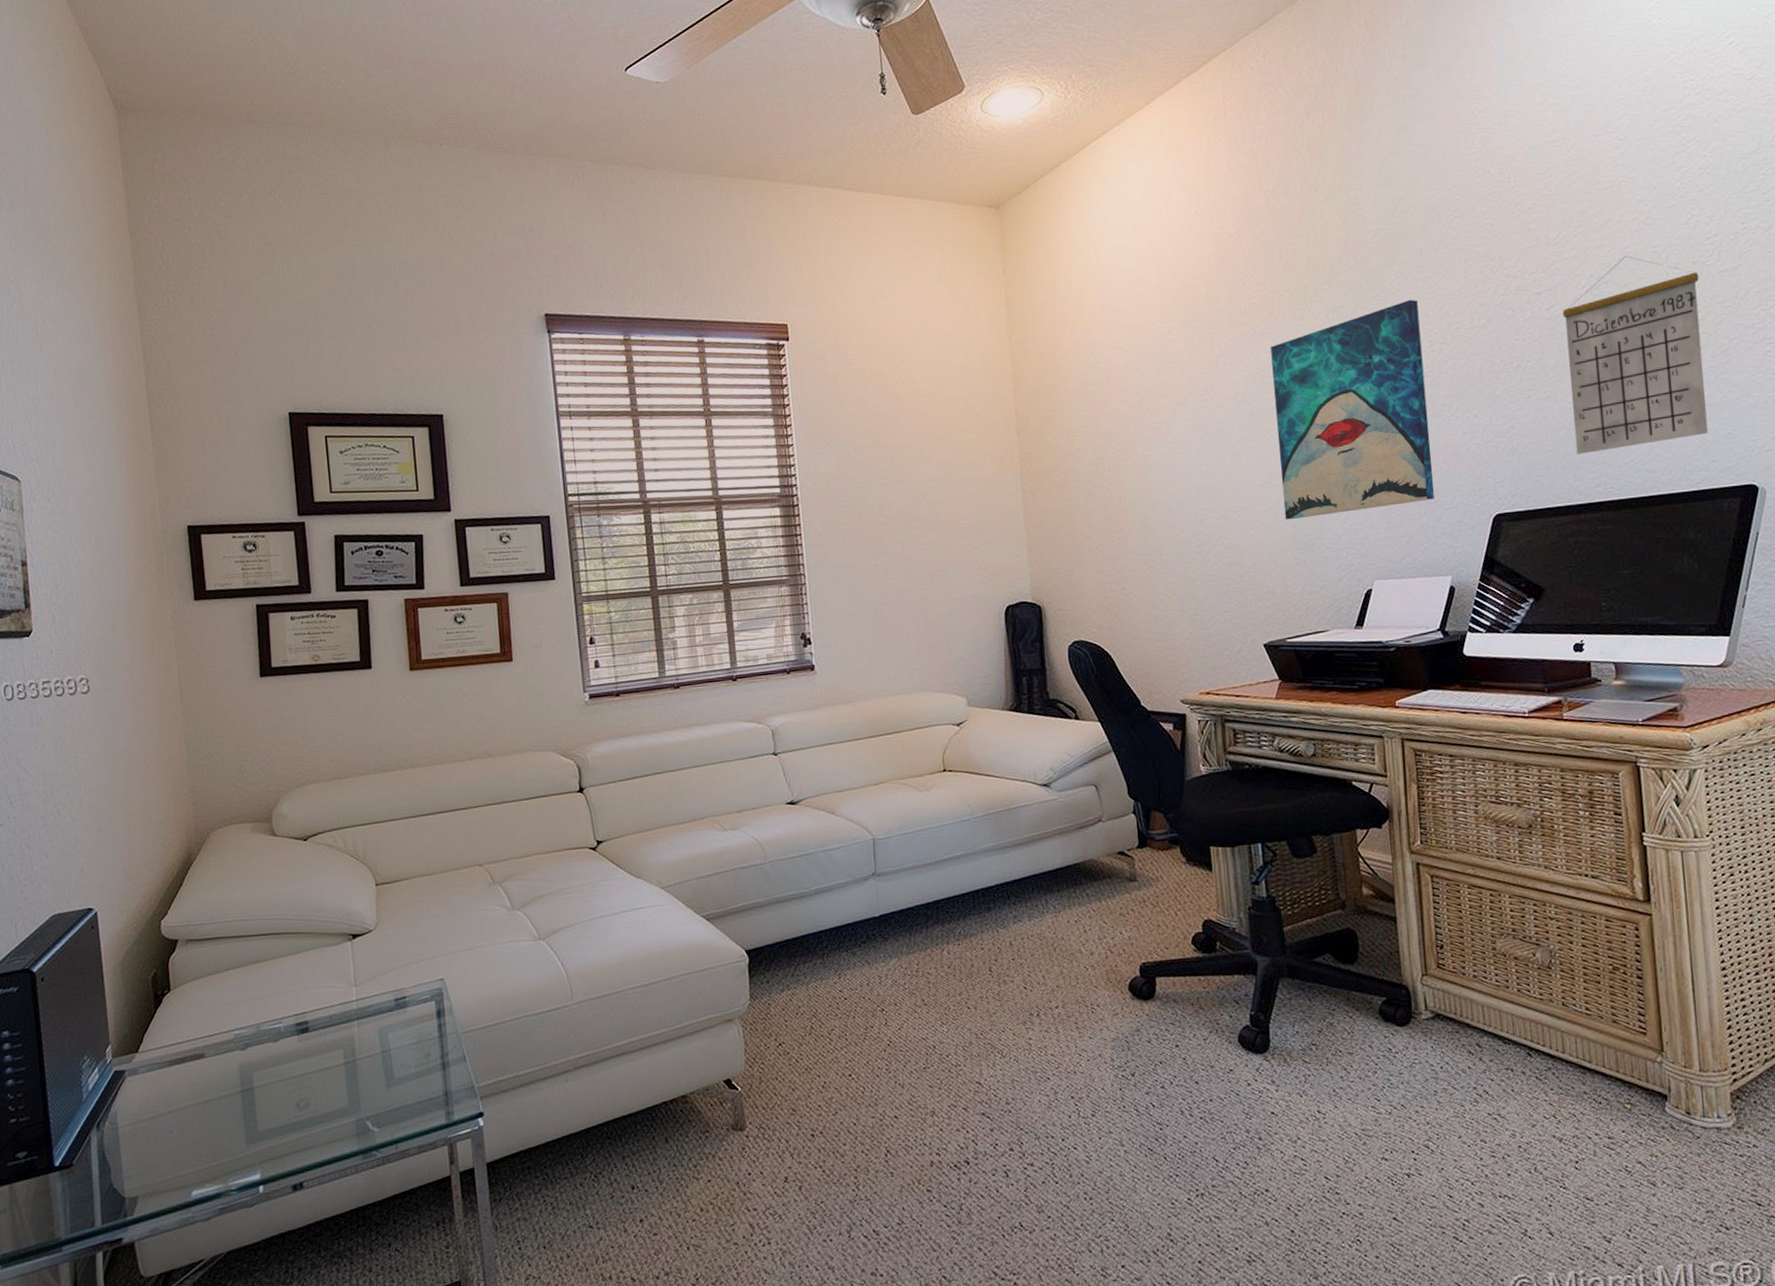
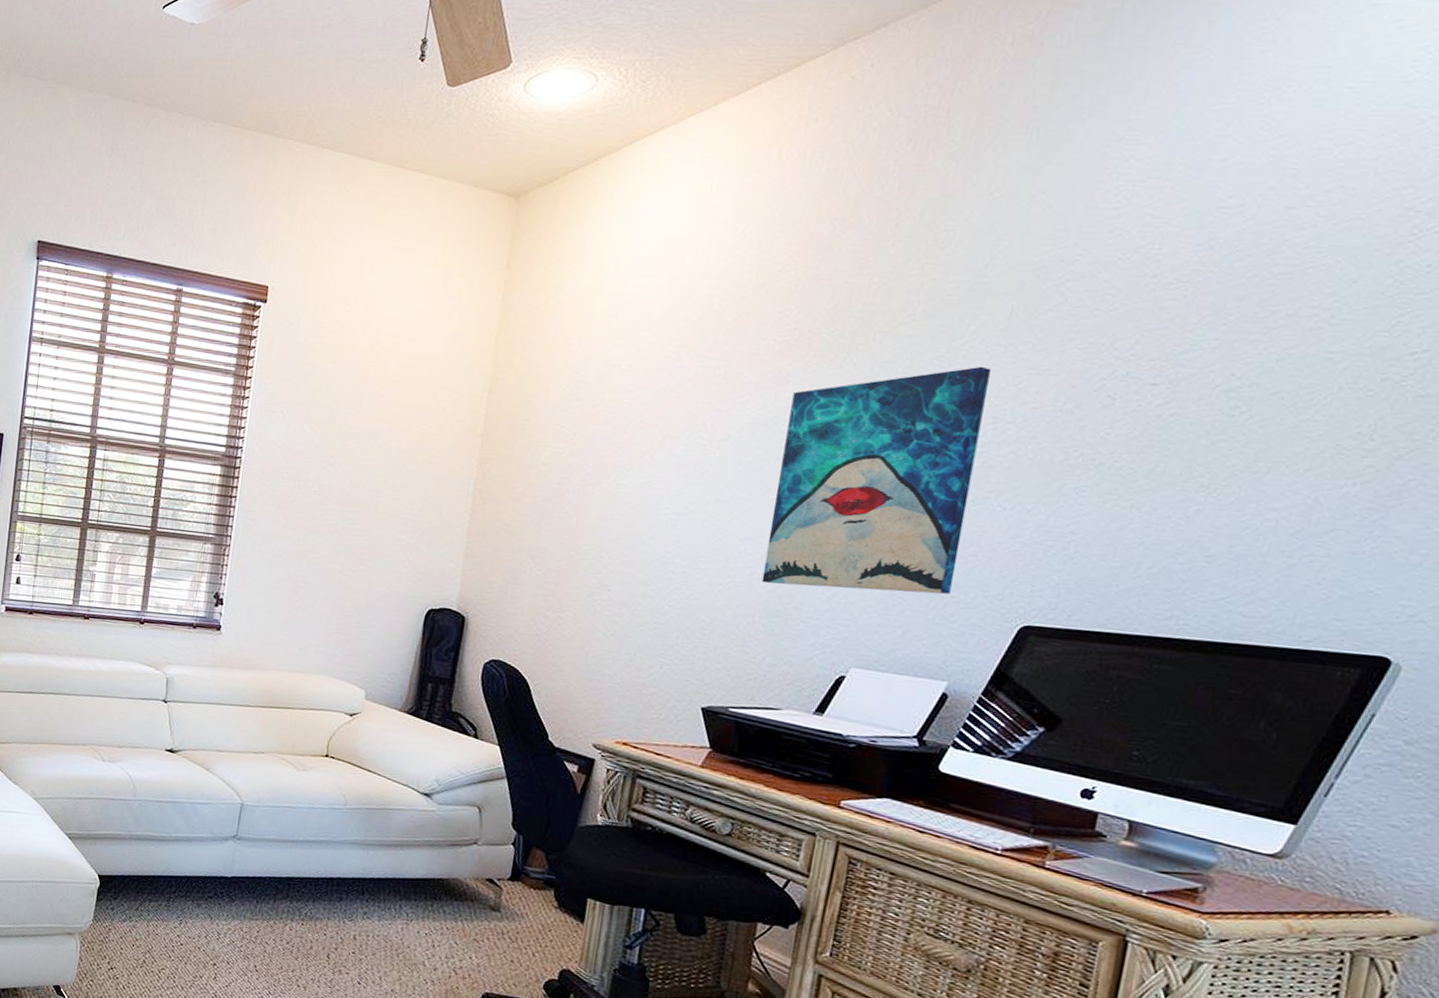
calendar: present [1562,256,1708,454] -> none [1149,358,1386,587]

